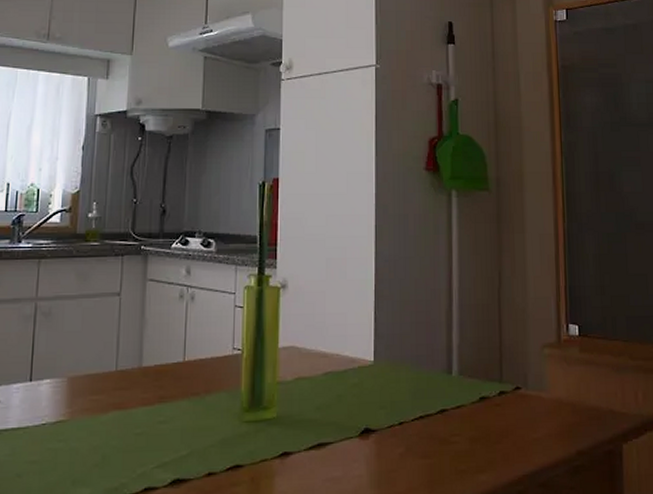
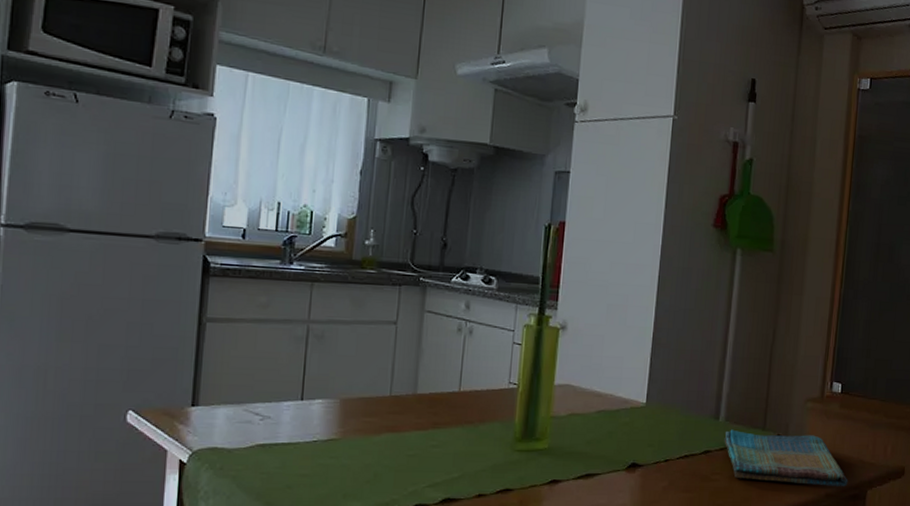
dish towel: none [460,384,600,443] -> present [724,429,848,487]

